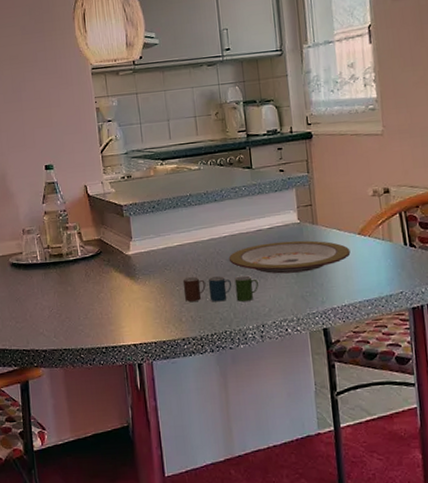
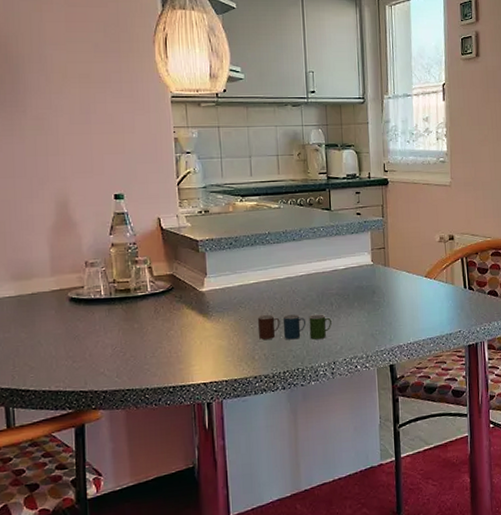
plate: present [228,240,351,274] -> none [304,281,417,313]

